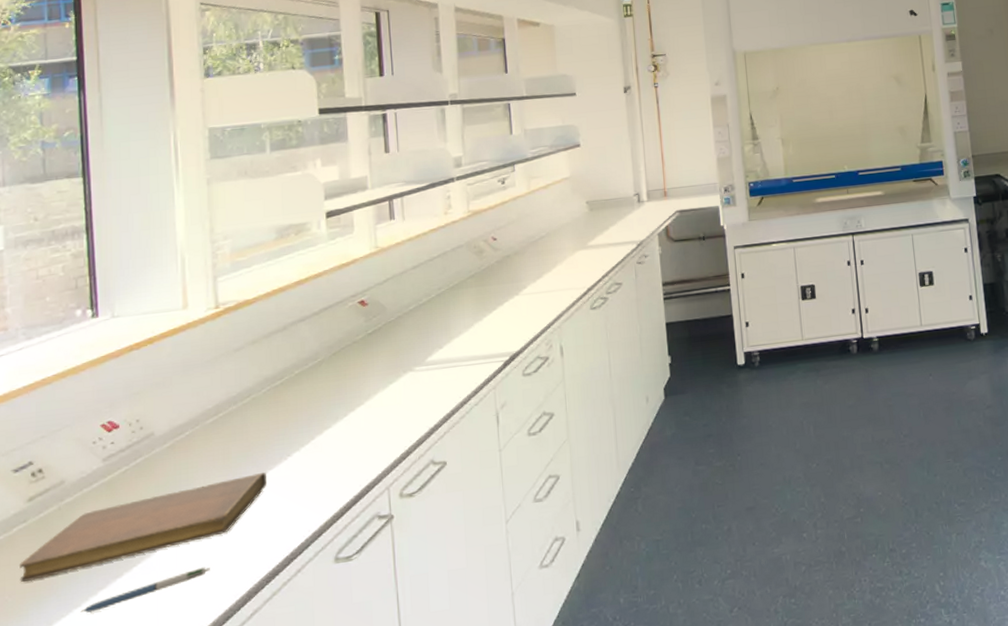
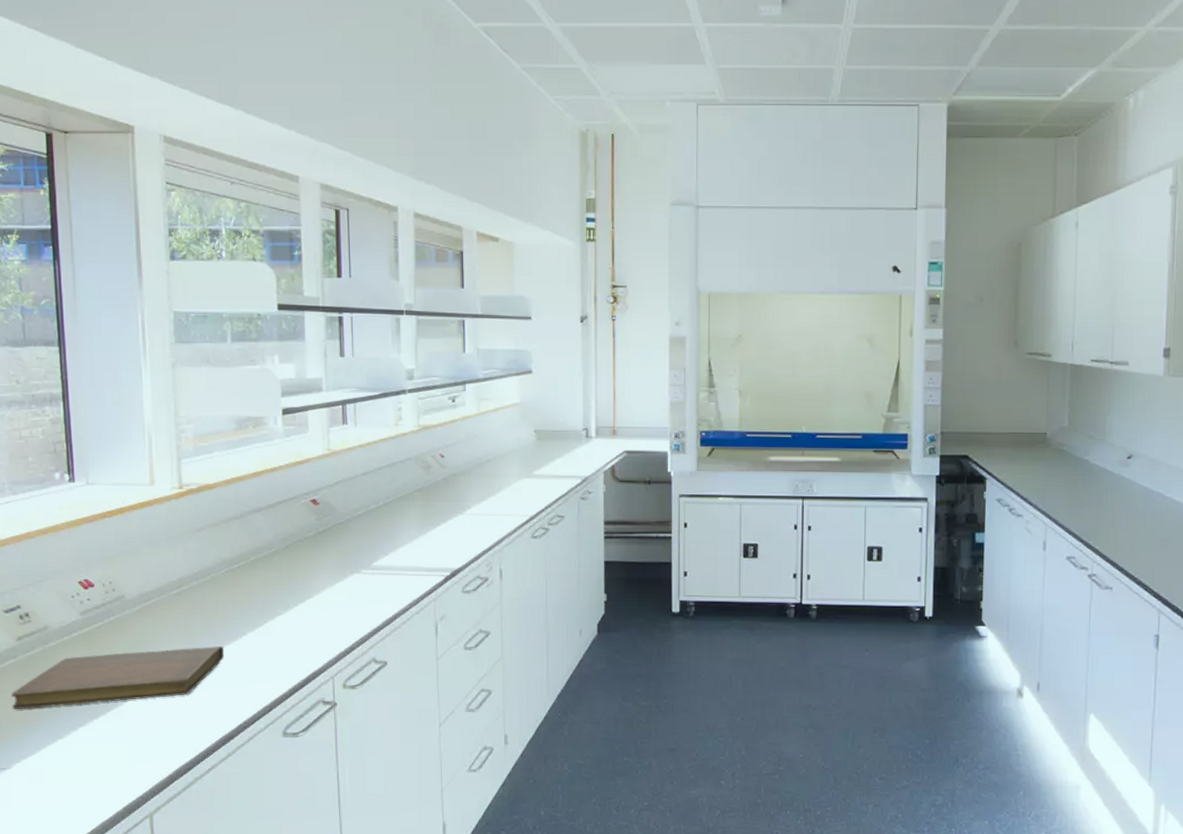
pen: present [80,567,210,614] -> none [63,721,174,746]

